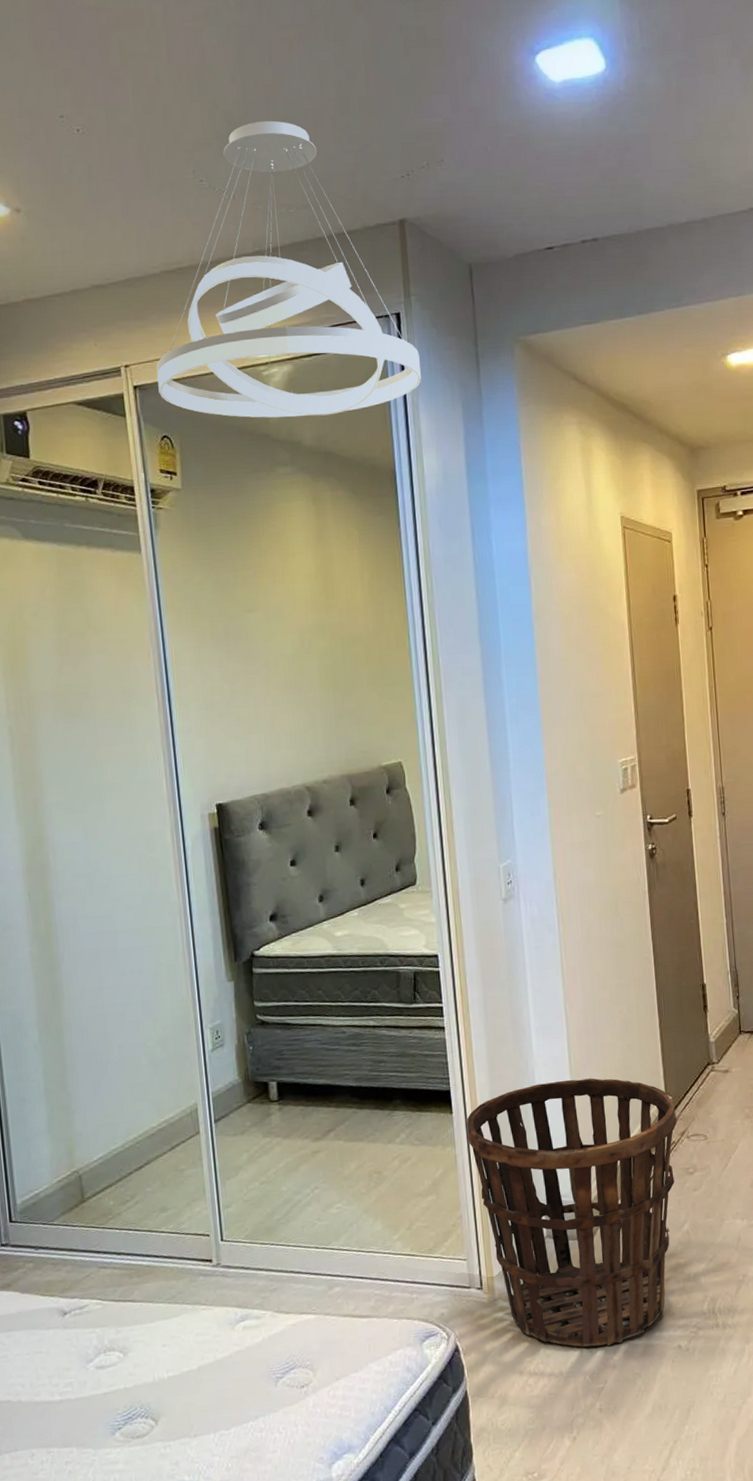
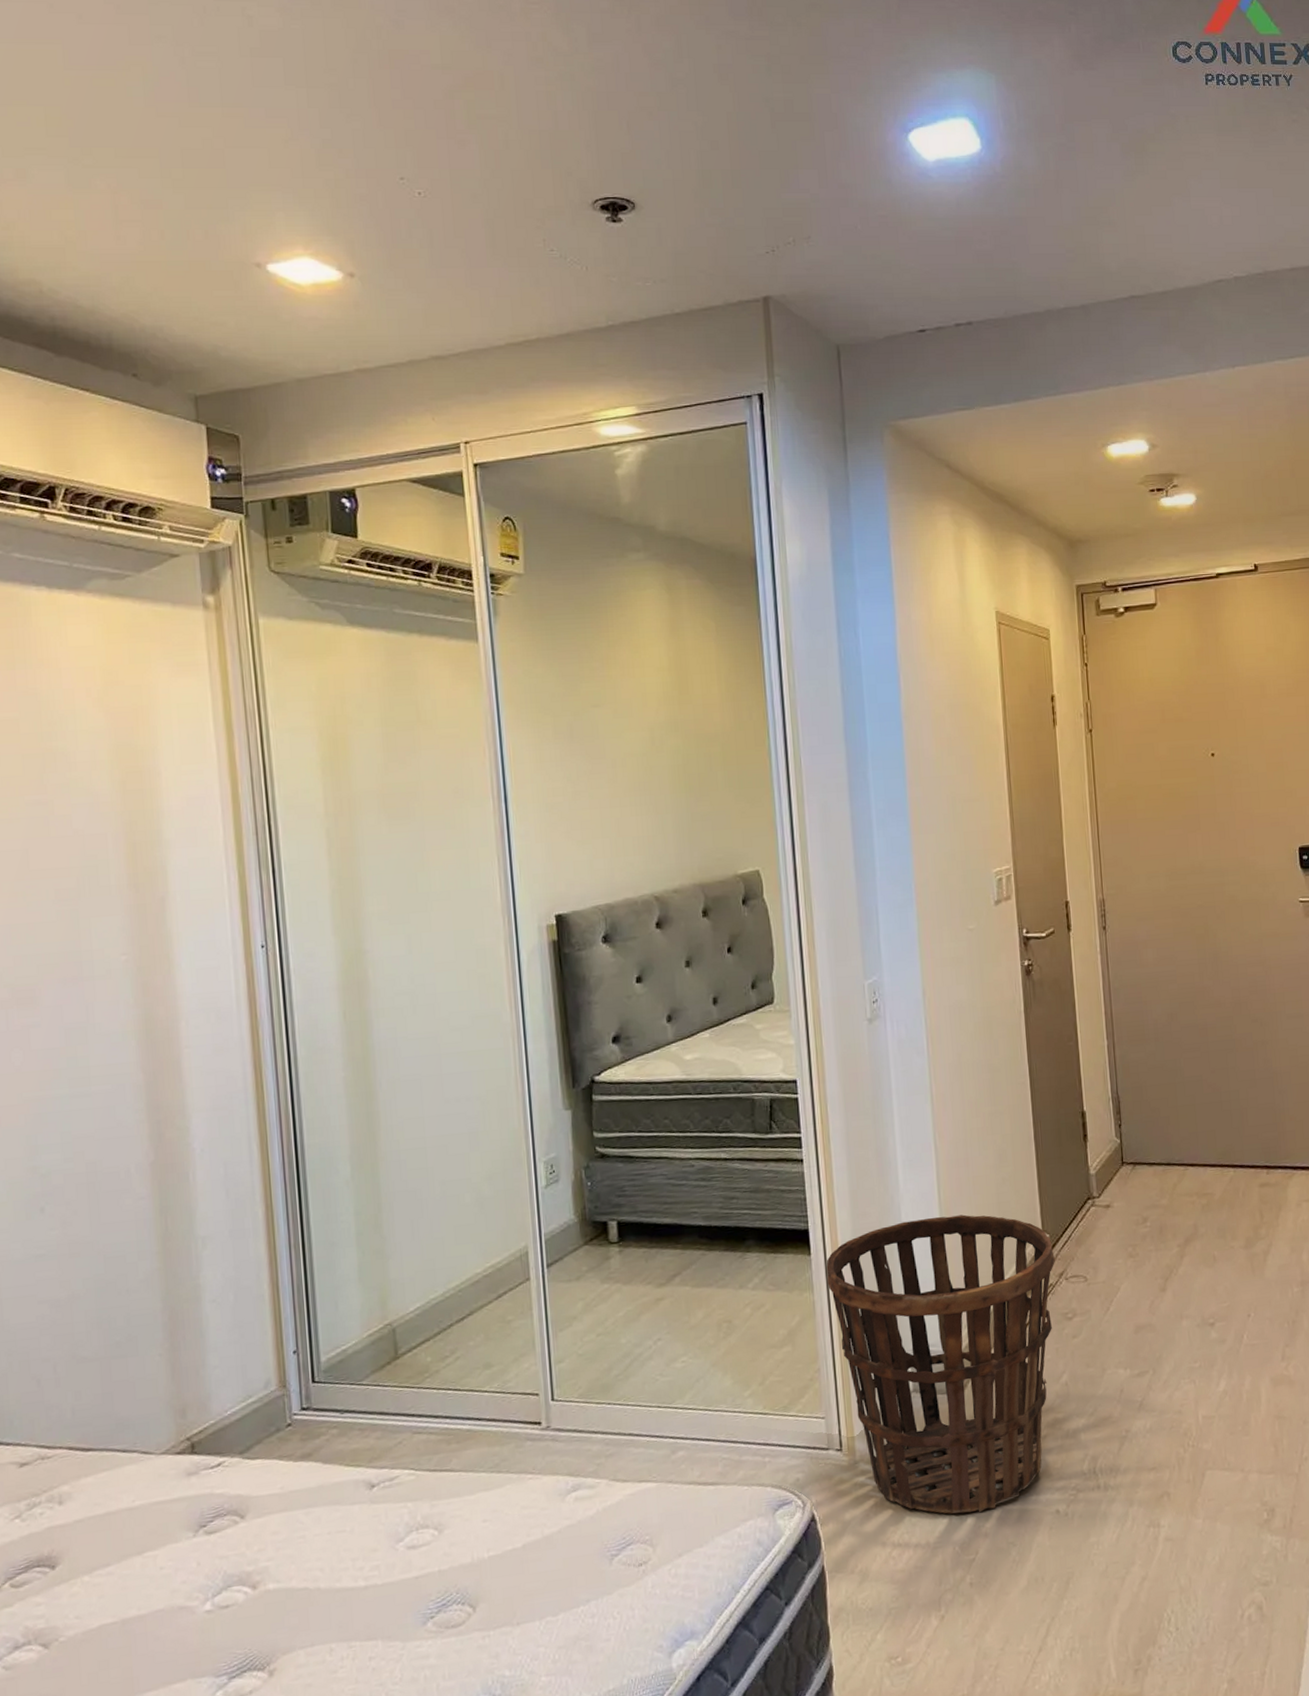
pendant light: present [156,120,421,418] -> none [499,190,785,501]

